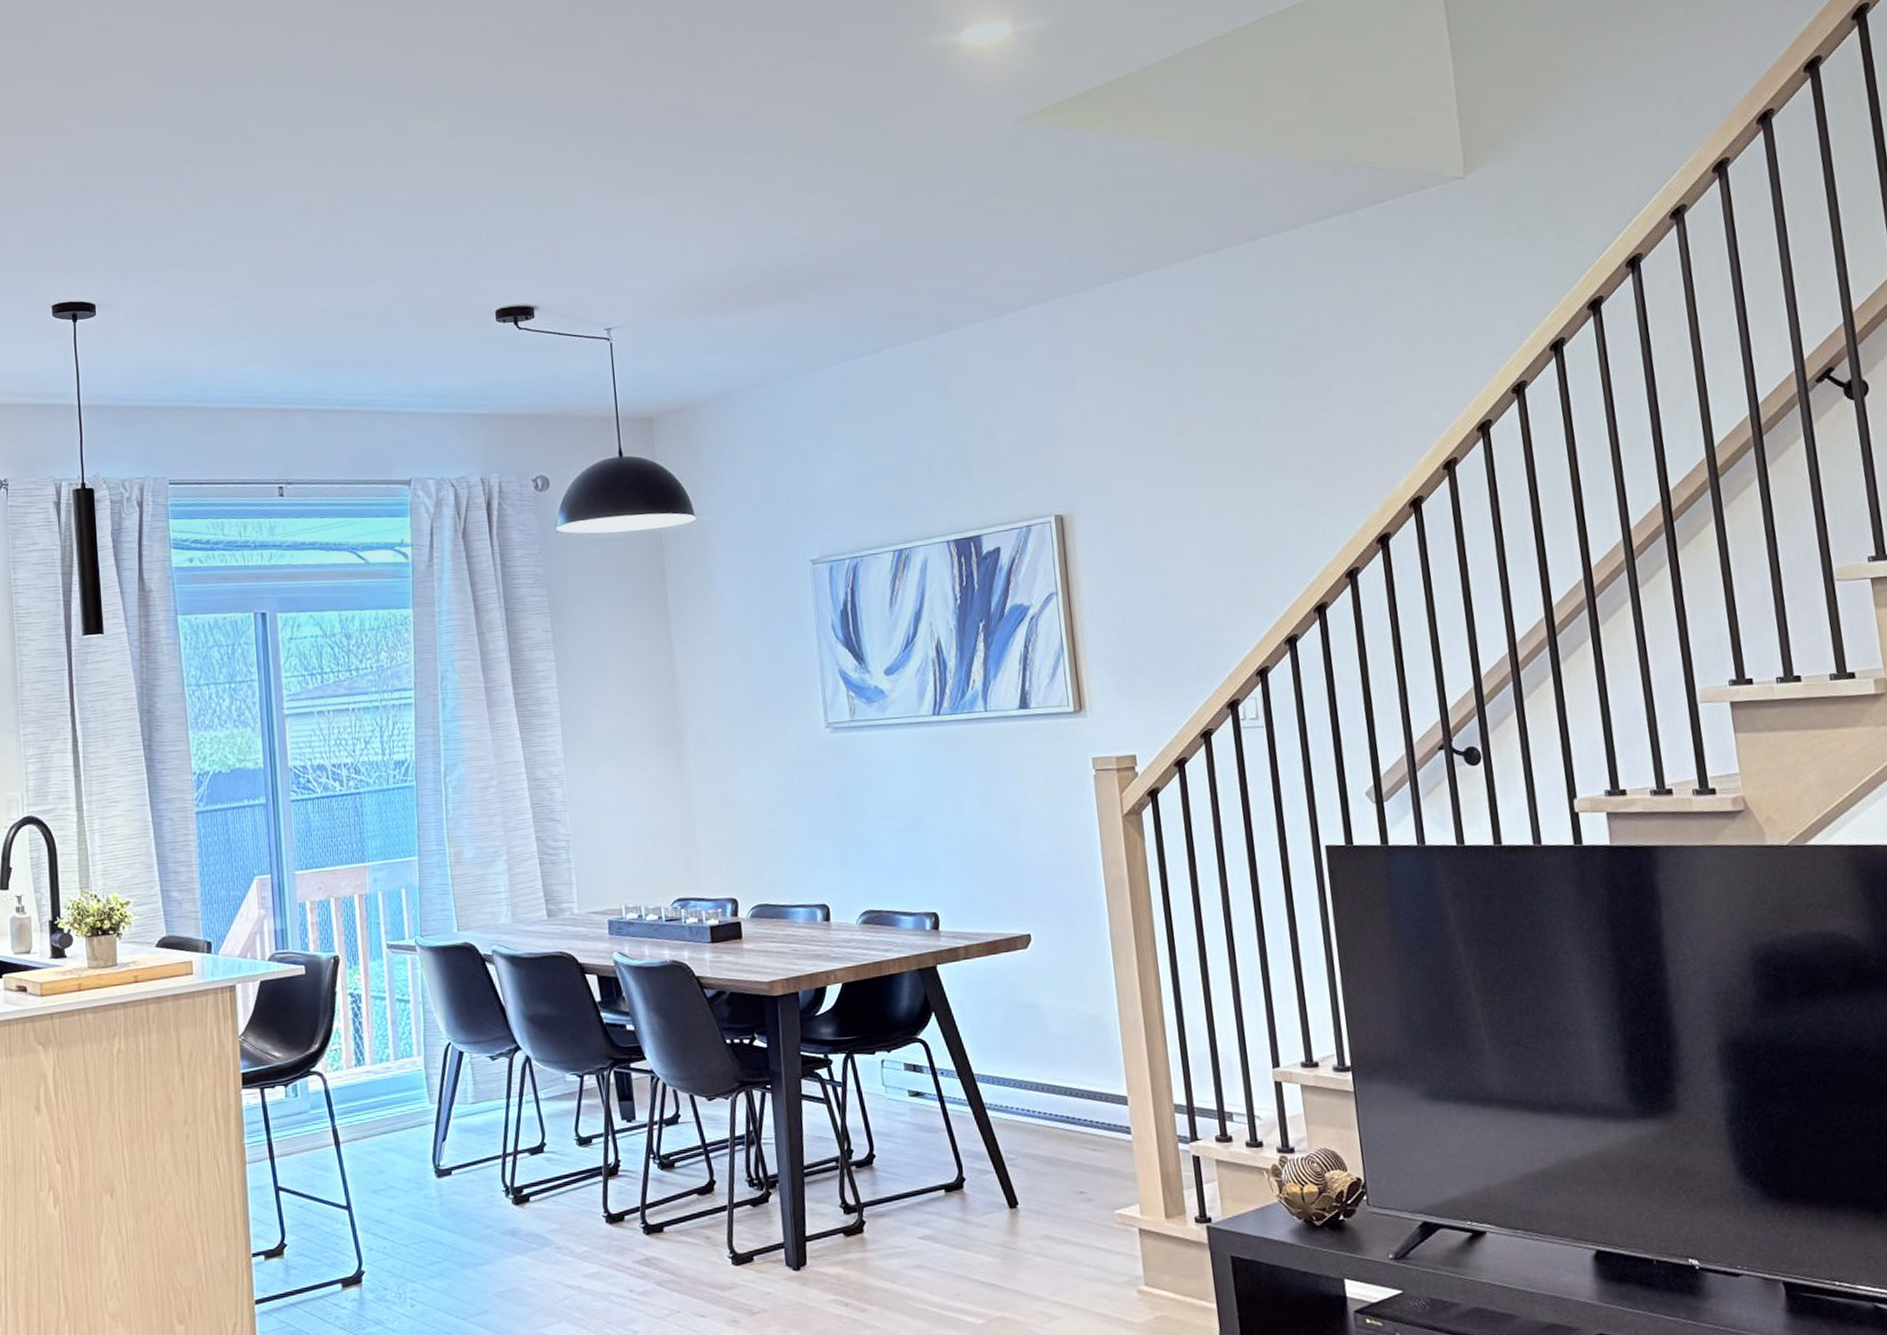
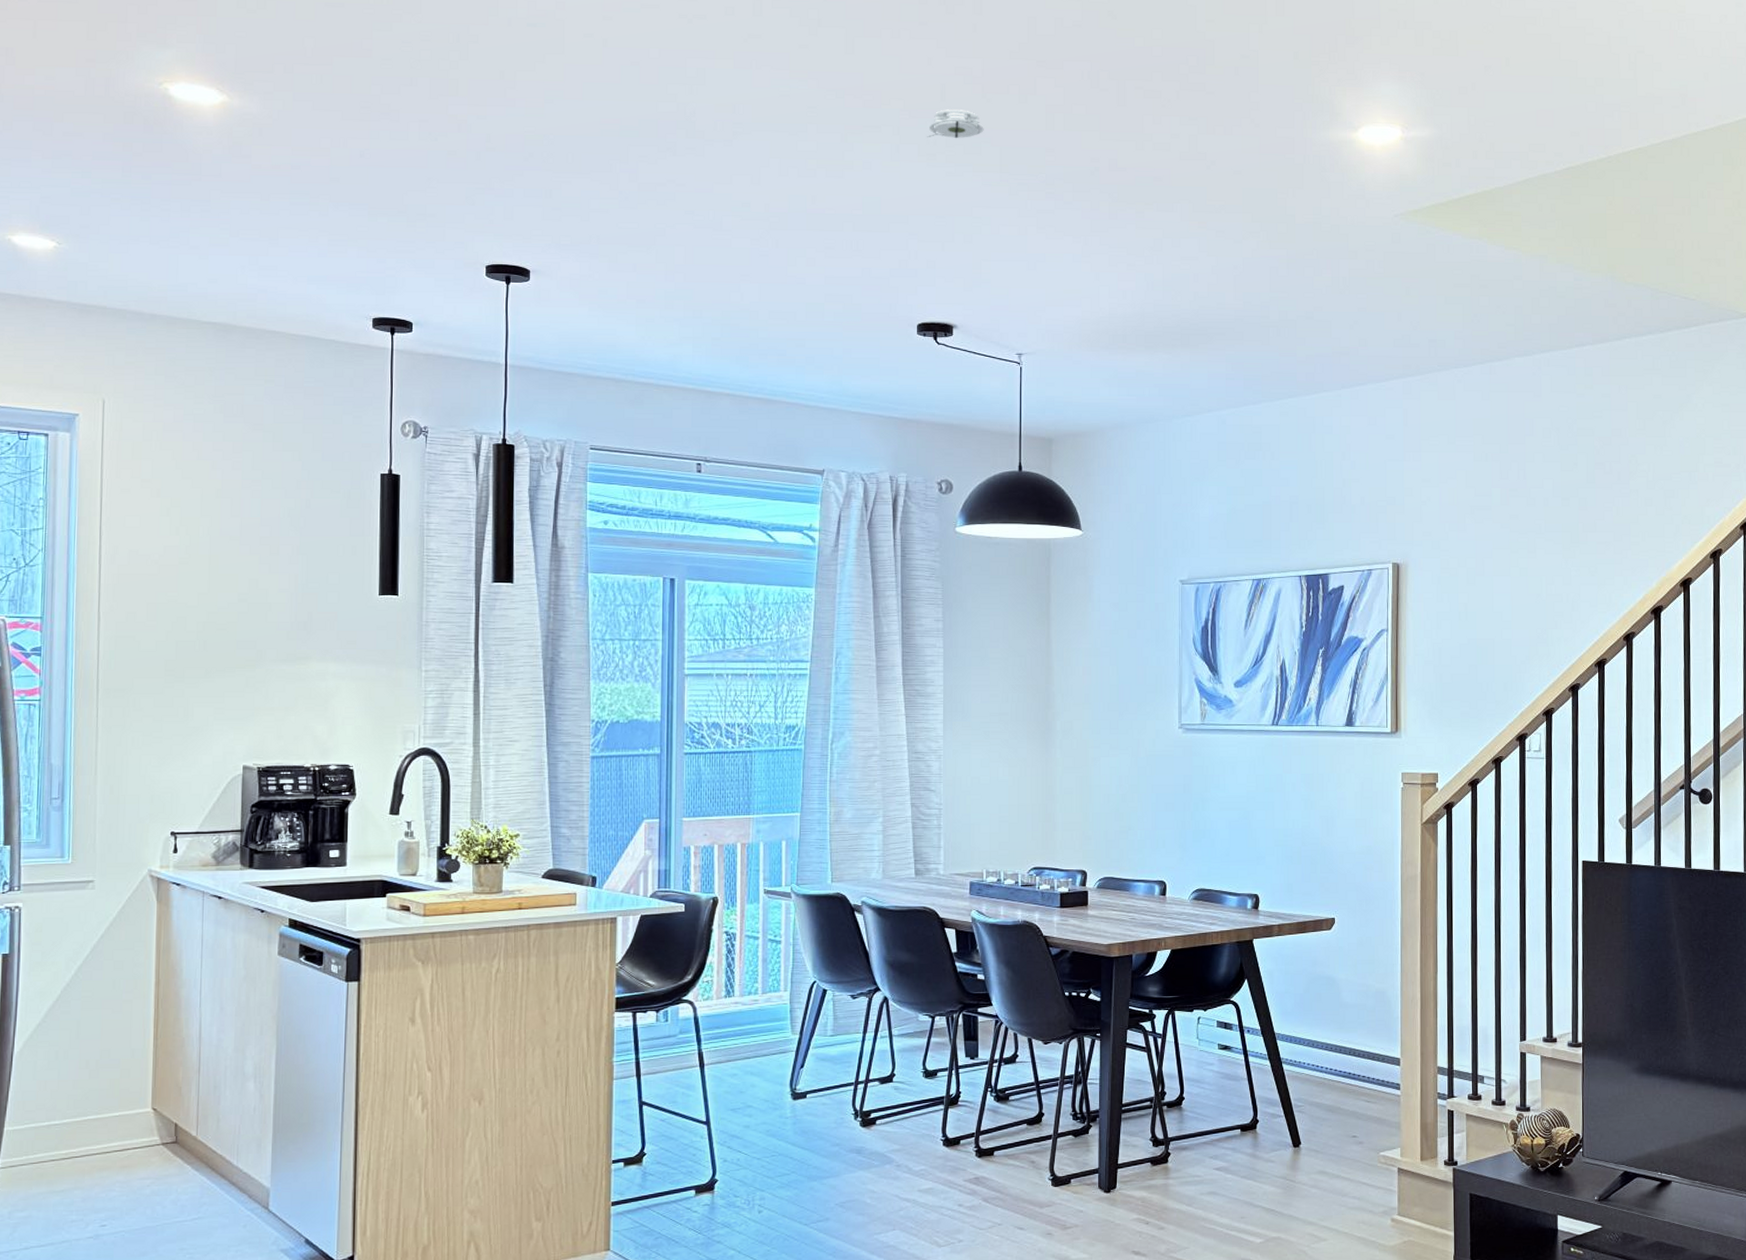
smoke detector: none [488,74,548,109] -> present [927,109,984,139]

